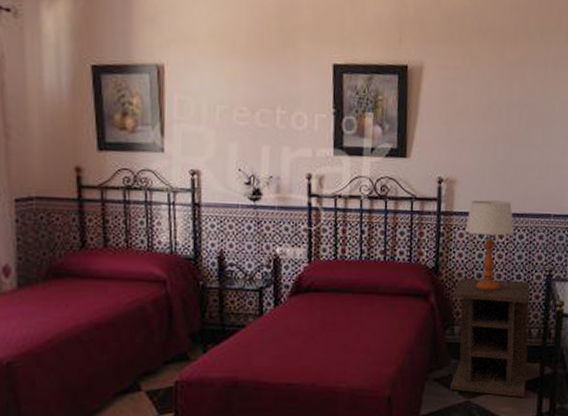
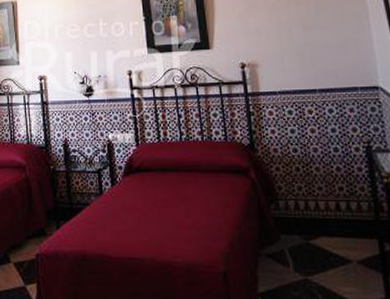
nightstand: present [449,278,530,398] -> none [271,153,368,277]
table lamp: present [465,200,515,292] -> none [273,79,324,166]

